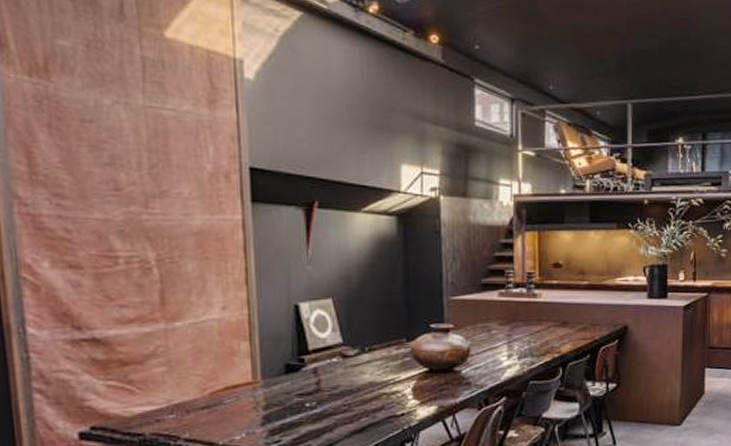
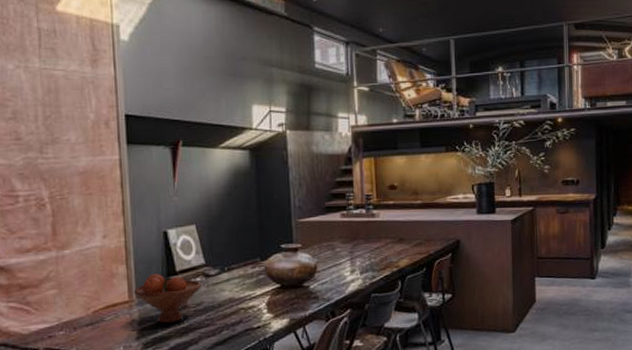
fruit bowl: none [259,351,339,408] -> present [134,273,202,323]

